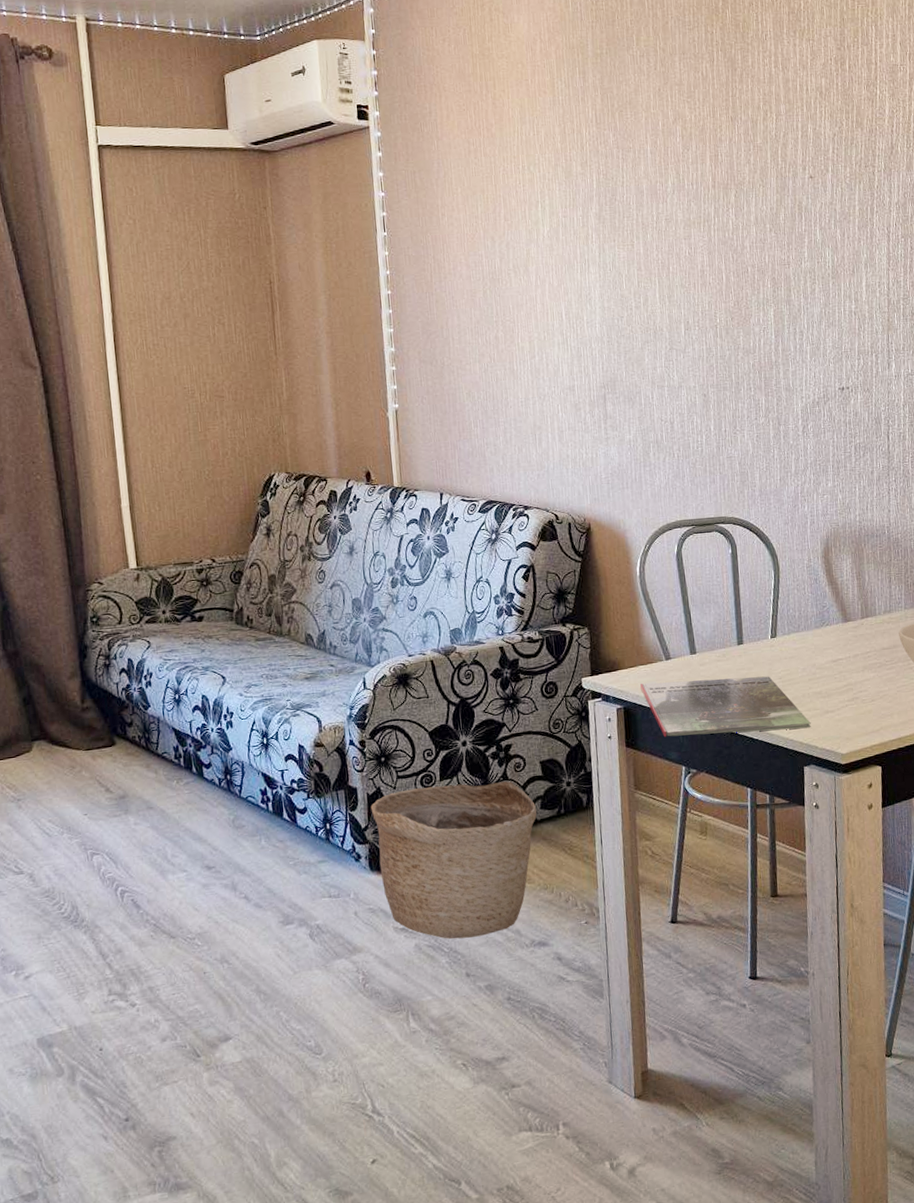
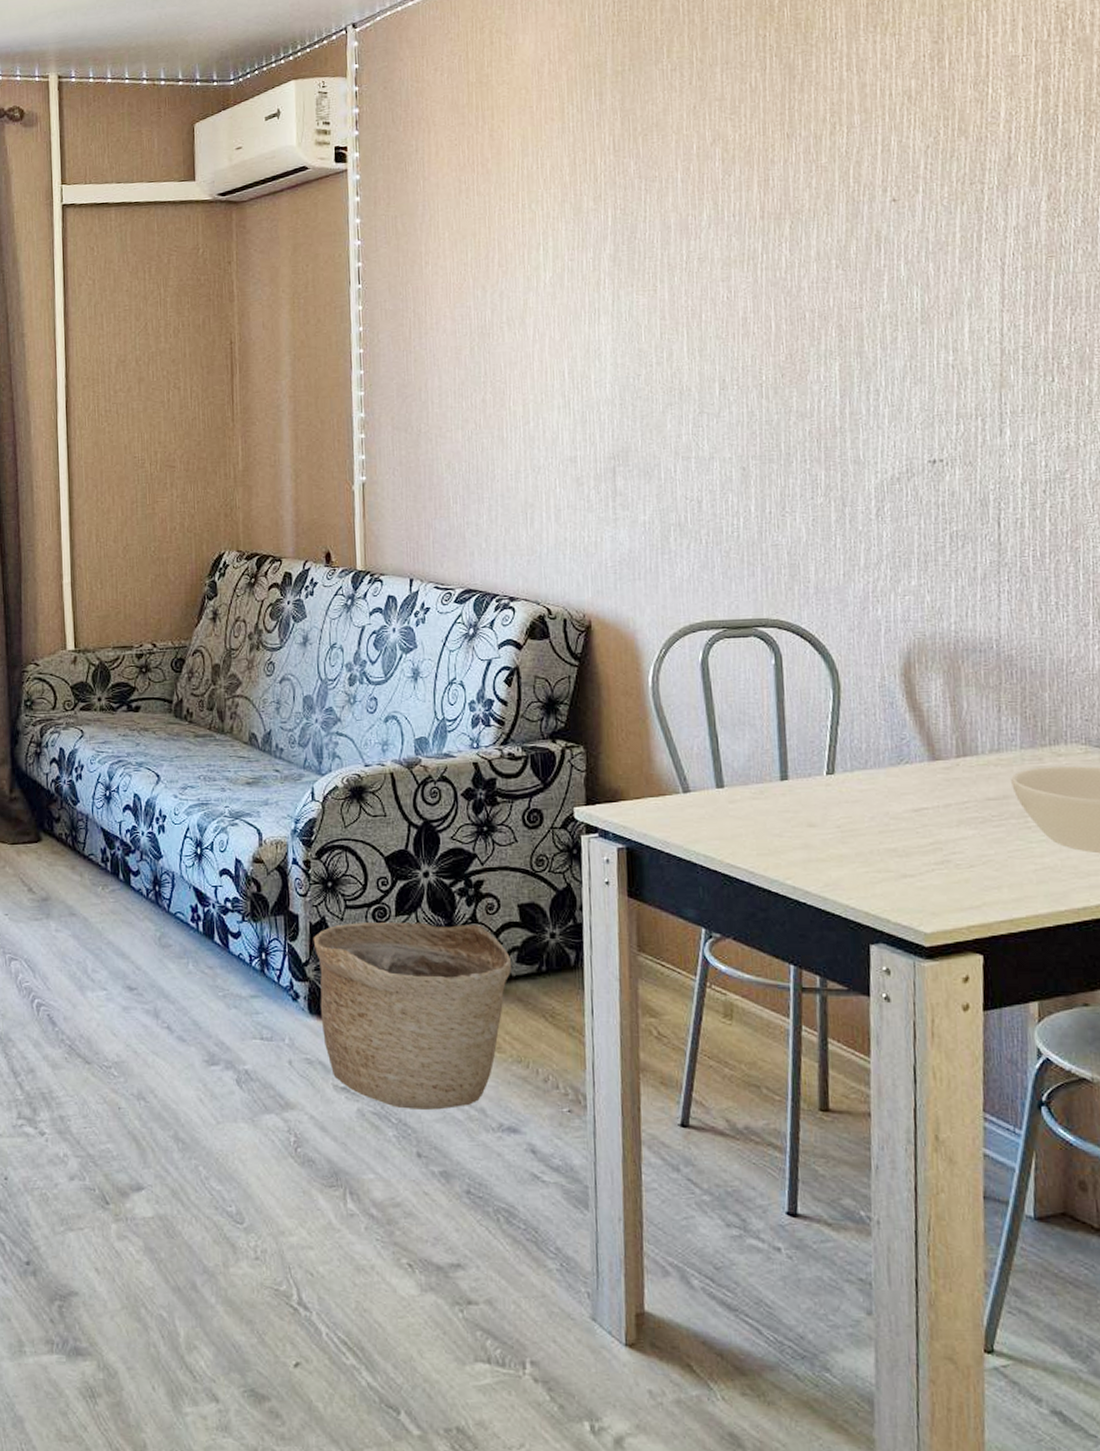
magazine: present [639,676,811,737] -> none [648,819,881,895]

